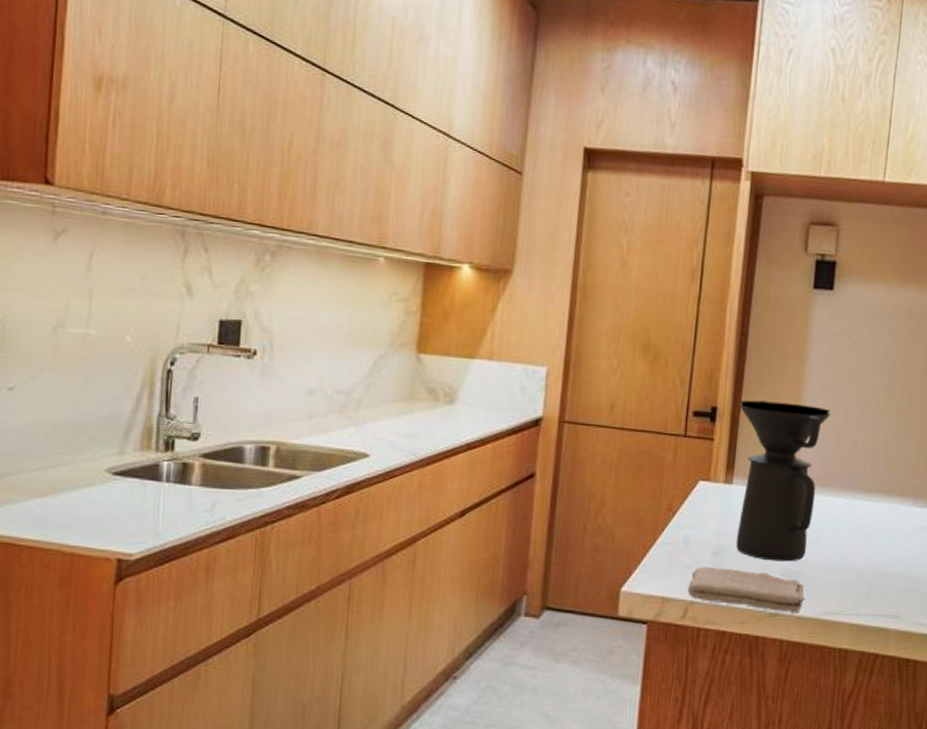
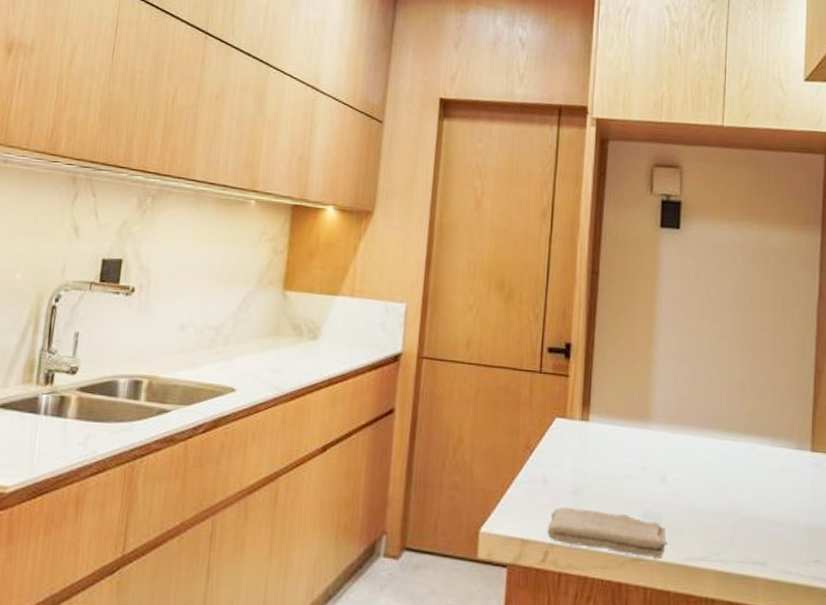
coffee maker: present [735,400,831,562] -> none [593,336,684,503]

